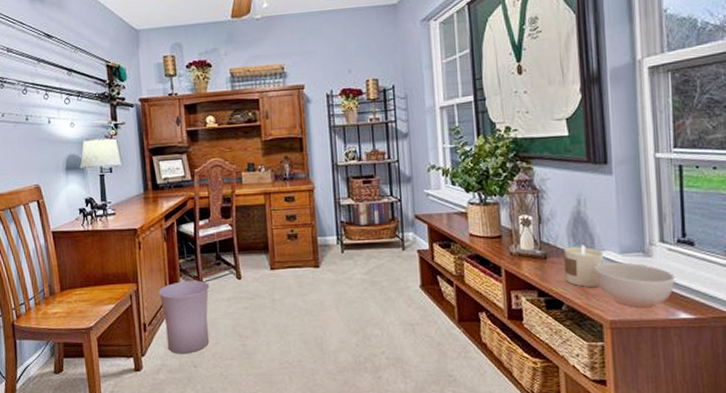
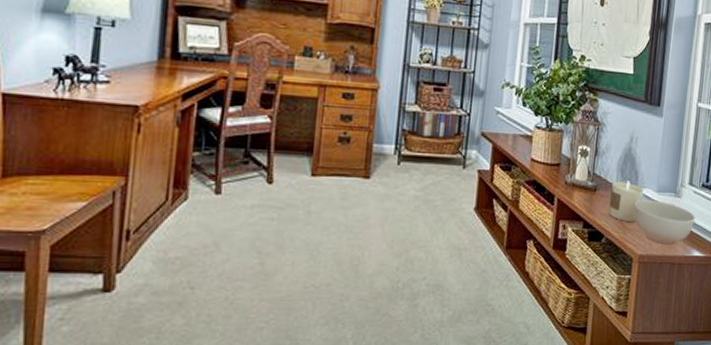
waste bin: present [158,280,210,354] -> none [155,179,229,272]

